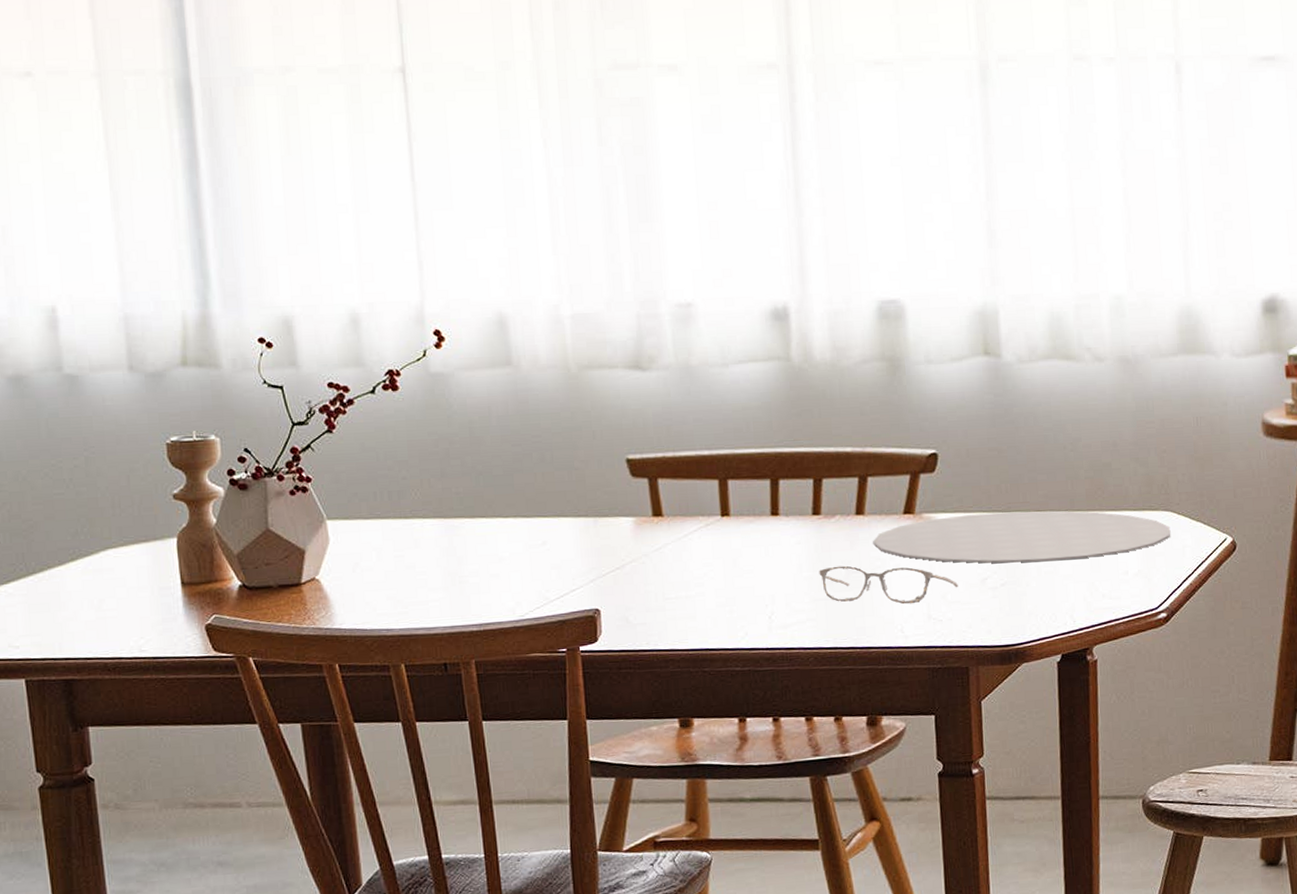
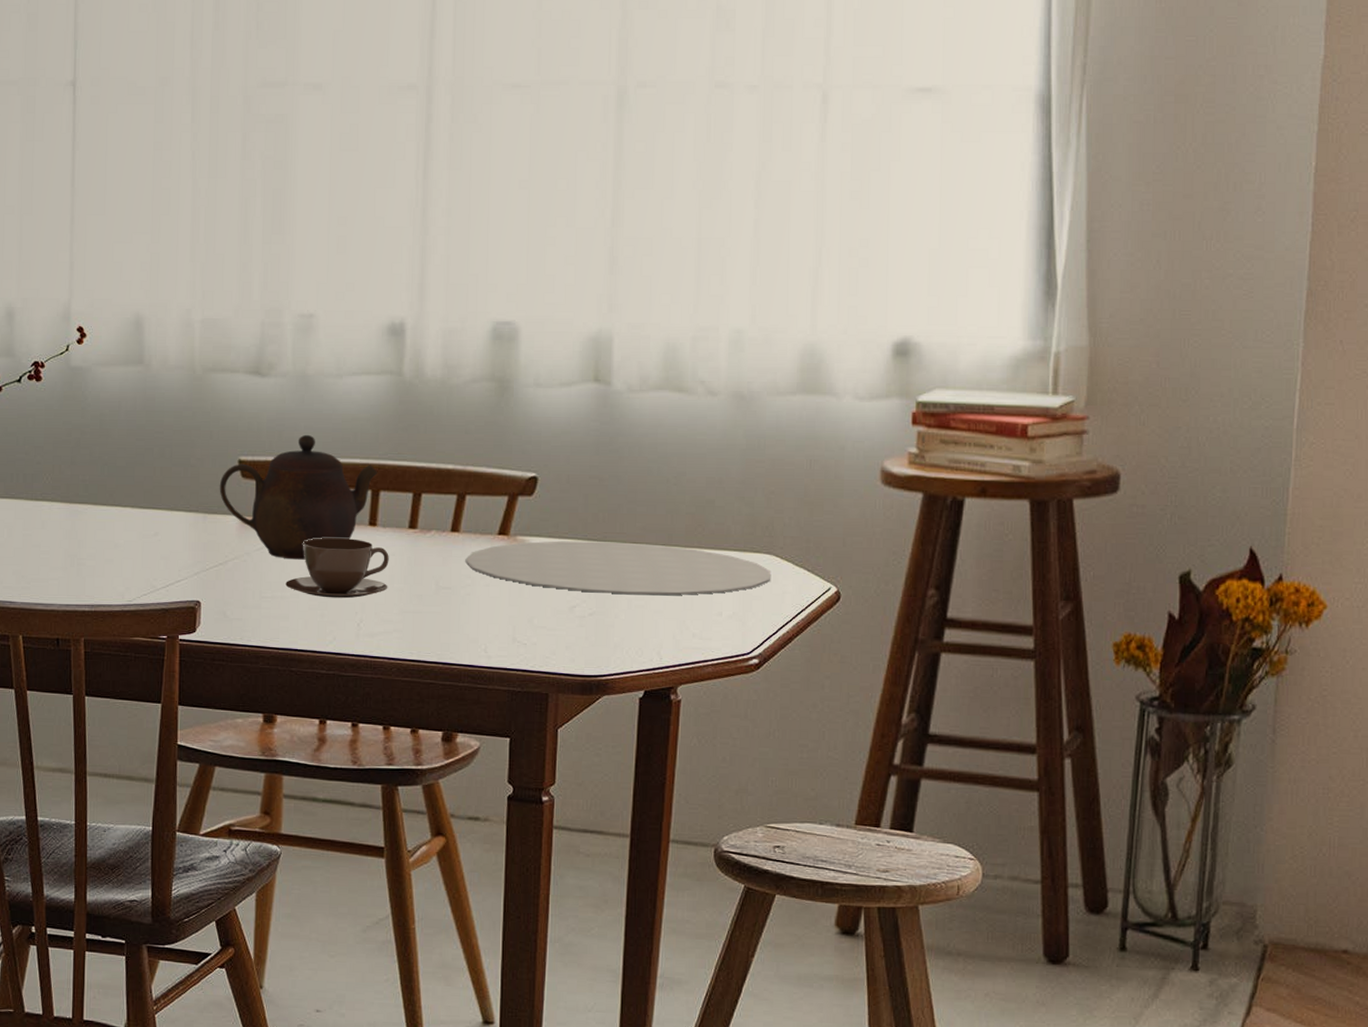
teapot: none [608,427,775,557] -> present [219,434,378,560]
teacup: none [689,530,797,593] -> present [285,538,389,599]
spectacles: present [819,566,958,605] -> none [410,580,546,625]

